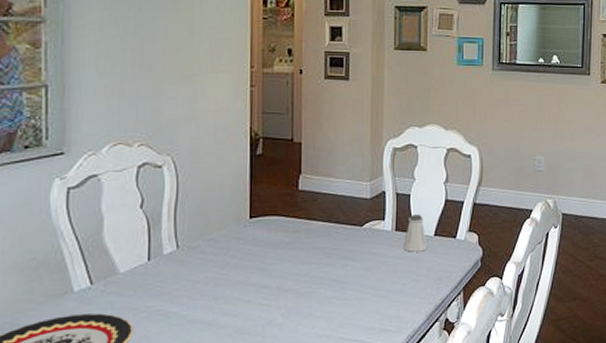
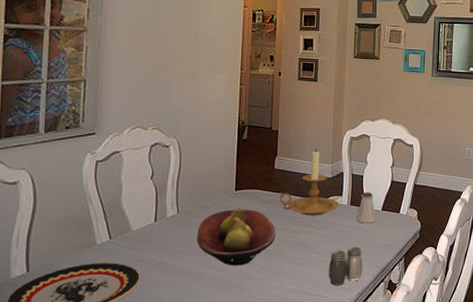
fruit bowl: none [203,240,303,311] -> present [197,208,276,266]
candle holder: none [306,163,382,246] -> present [279,149,339,216]
salt and pepper shaker: none [370,280,412,328] -> present [328,246,363,286]

